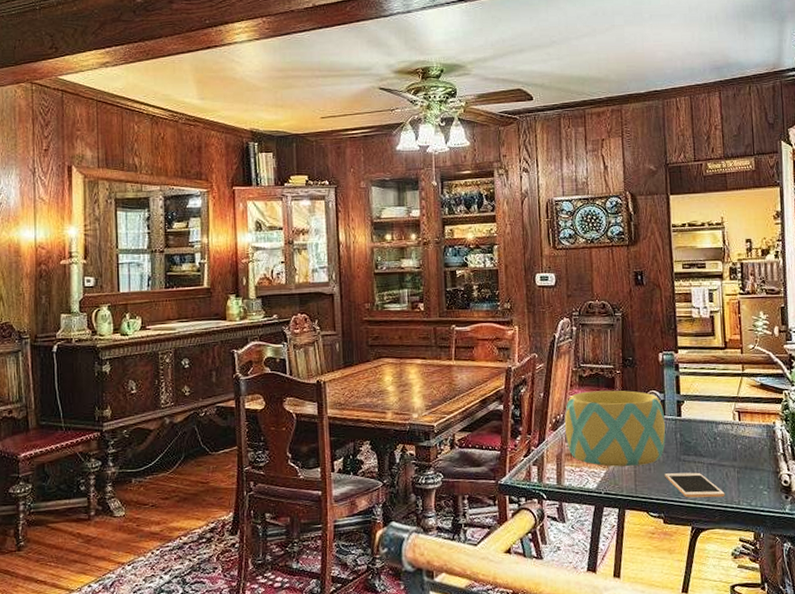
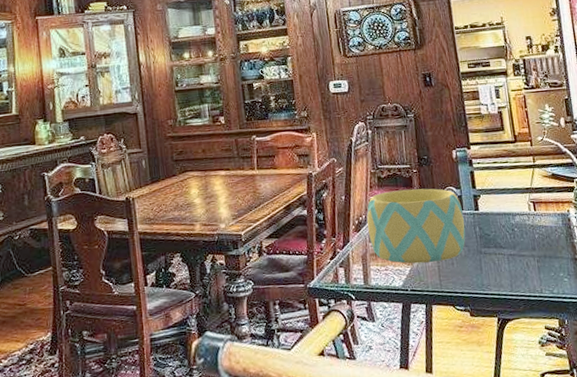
cell phone: present [665,472,725,498] -> none [467,264,528,290]

